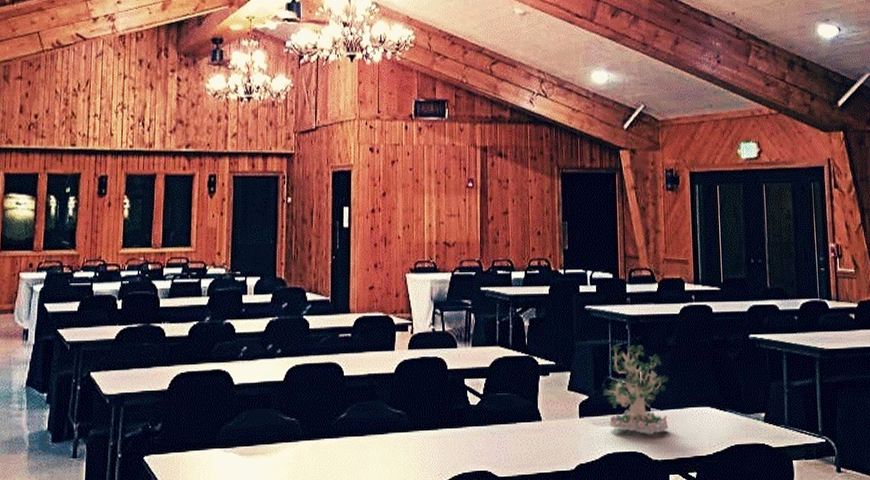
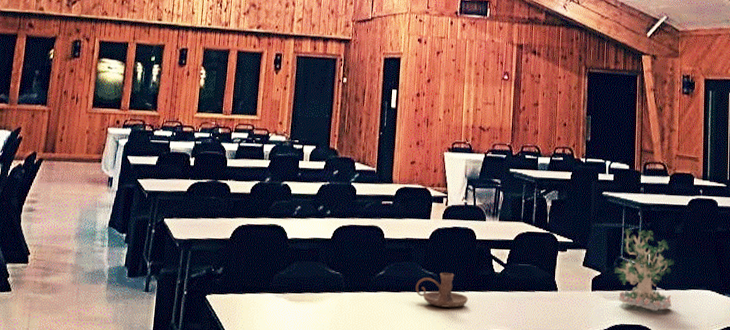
candle holder: none [382,410,443,449] -> present [415,273,469,308]

